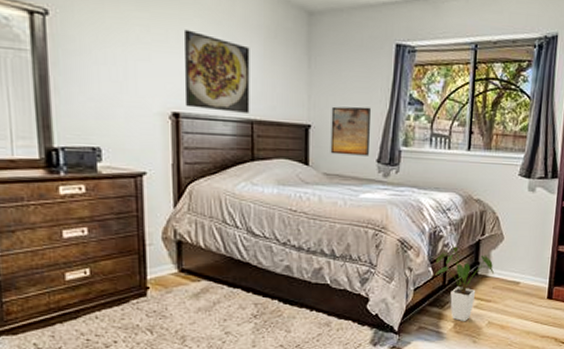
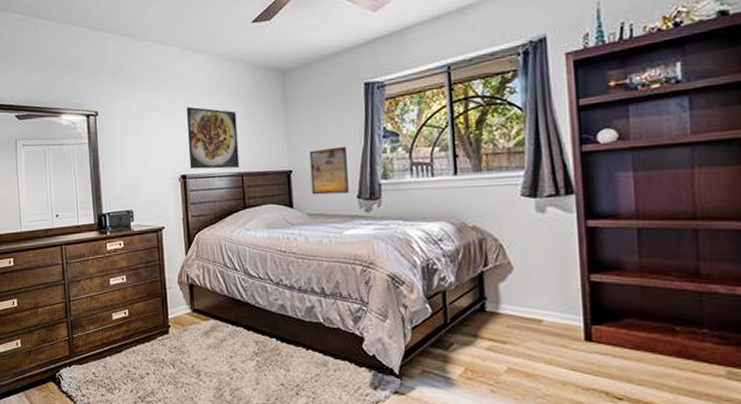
house plant: present [435,244,495,322] -> none [433,278,507,367]

